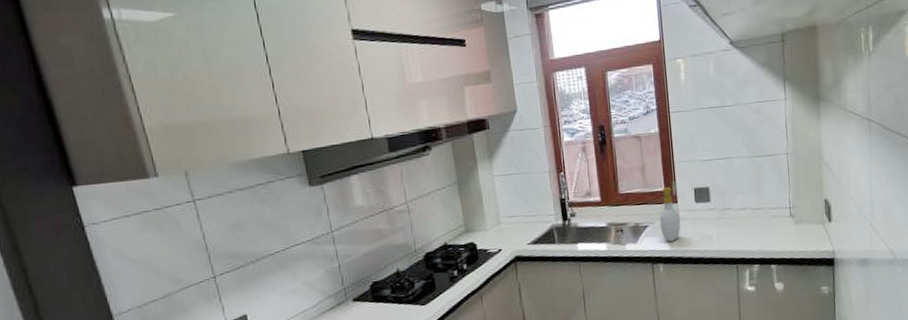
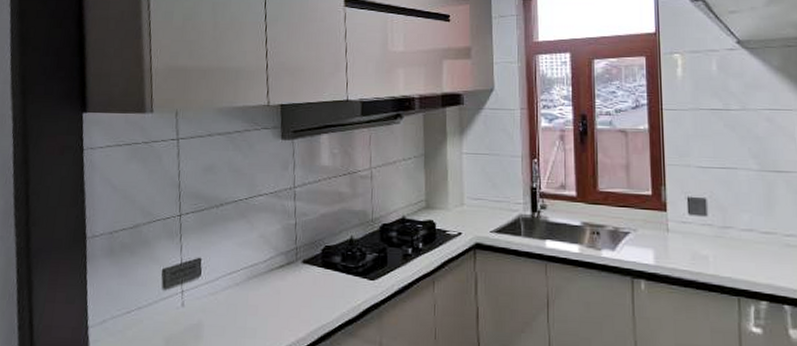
soap bottle: present [659,187,681,242] -> none [644,192,669,255]

